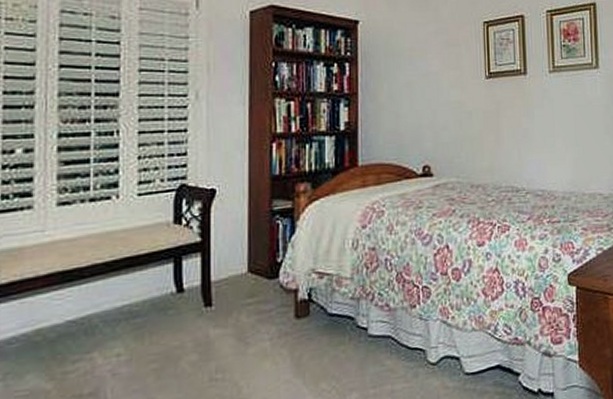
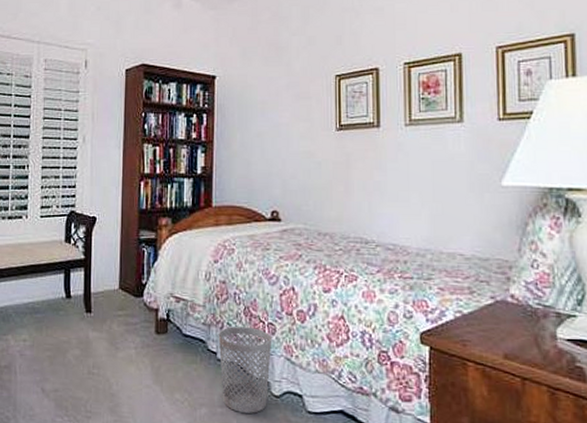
wastebasket: none [368,294,428,390] -> present [218,326,273,413]

